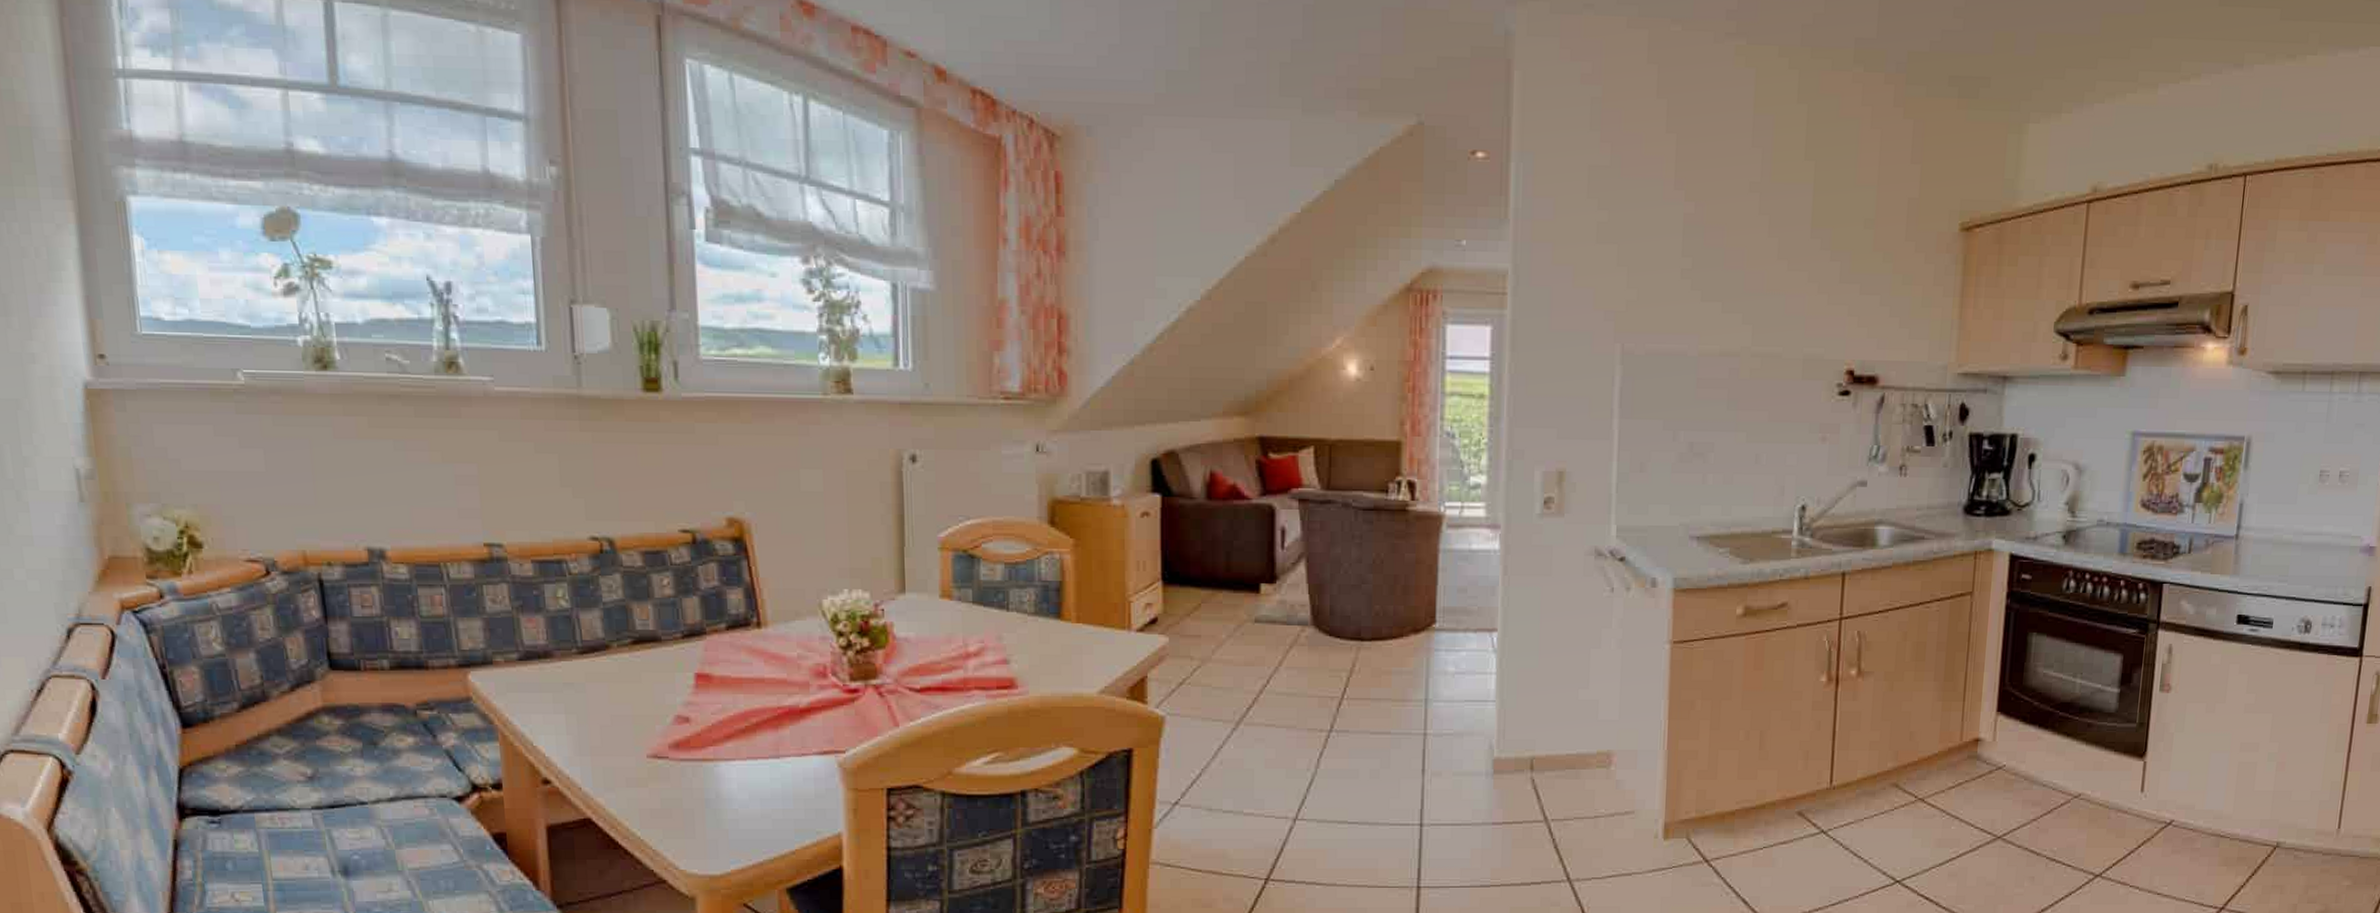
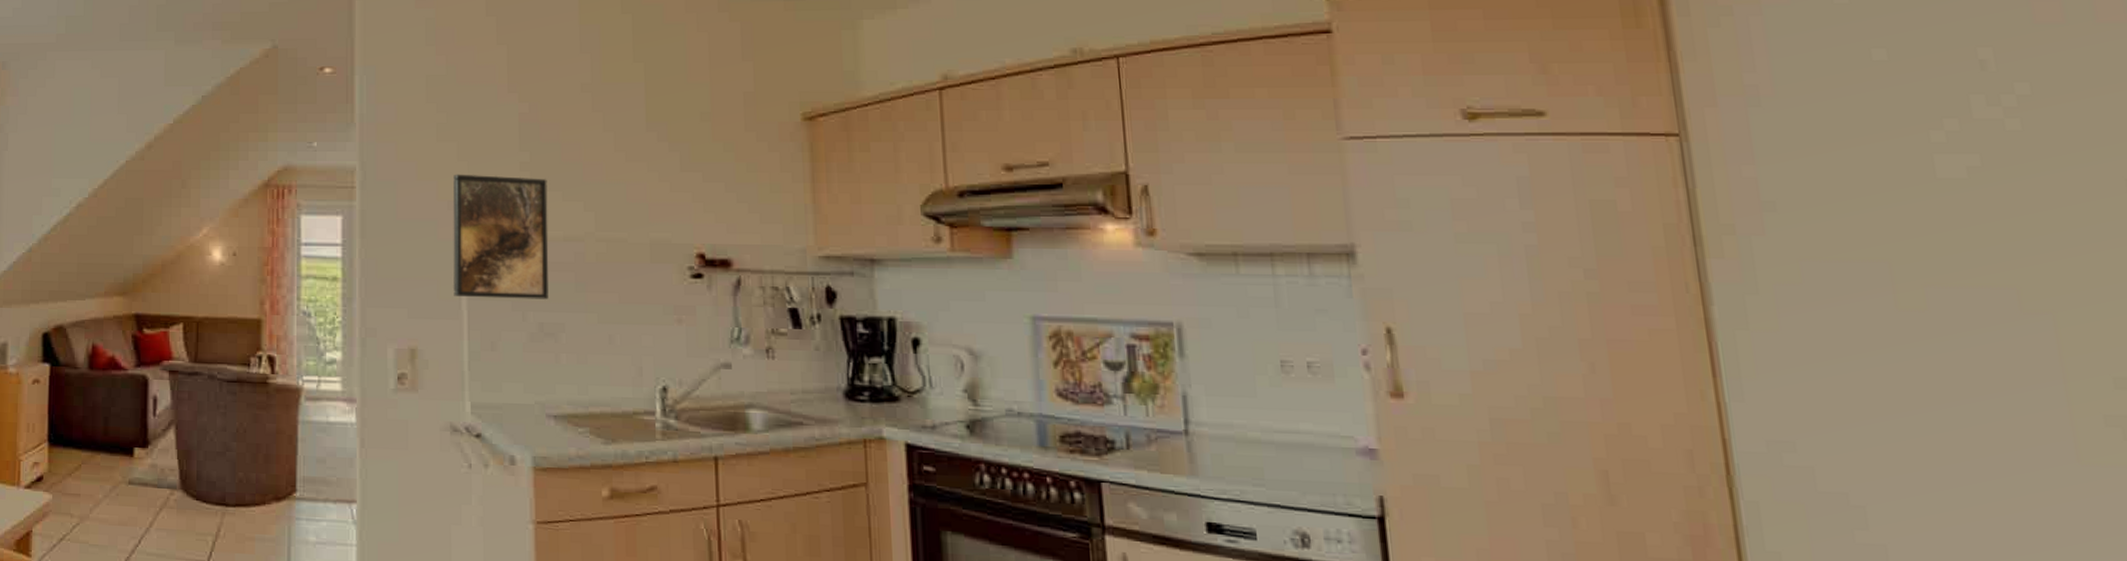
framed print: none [1605,280,1708,418] -> present [453,174,549,300]

